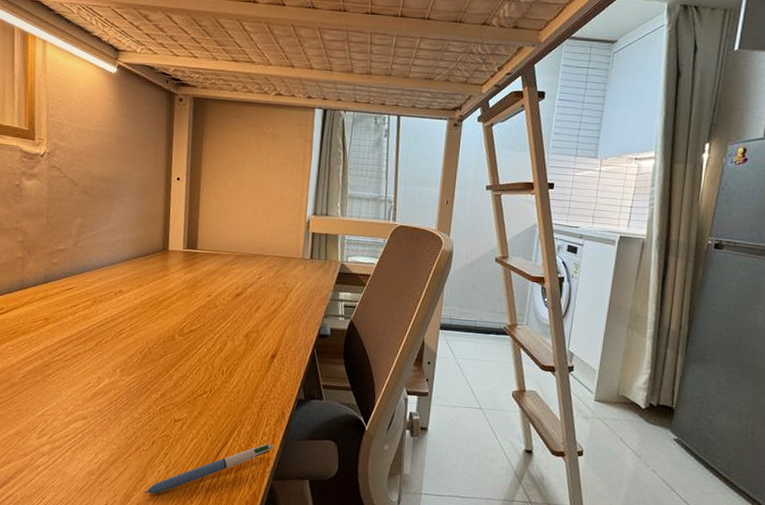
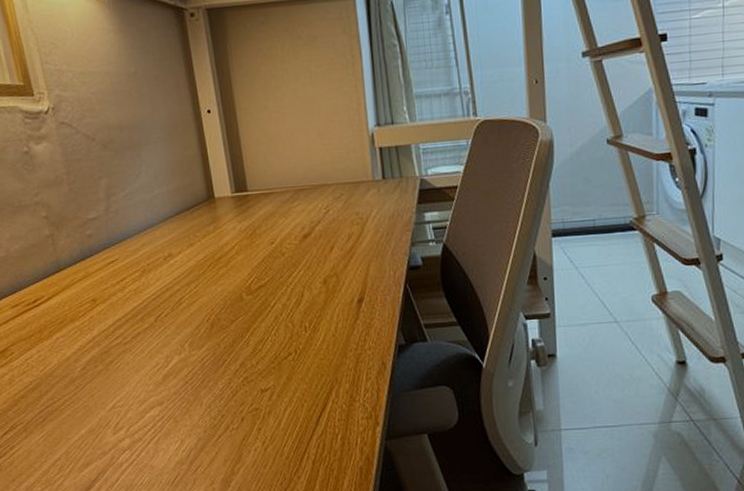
pen: present [143,443,274,494] -> none [243,400,380,476]

